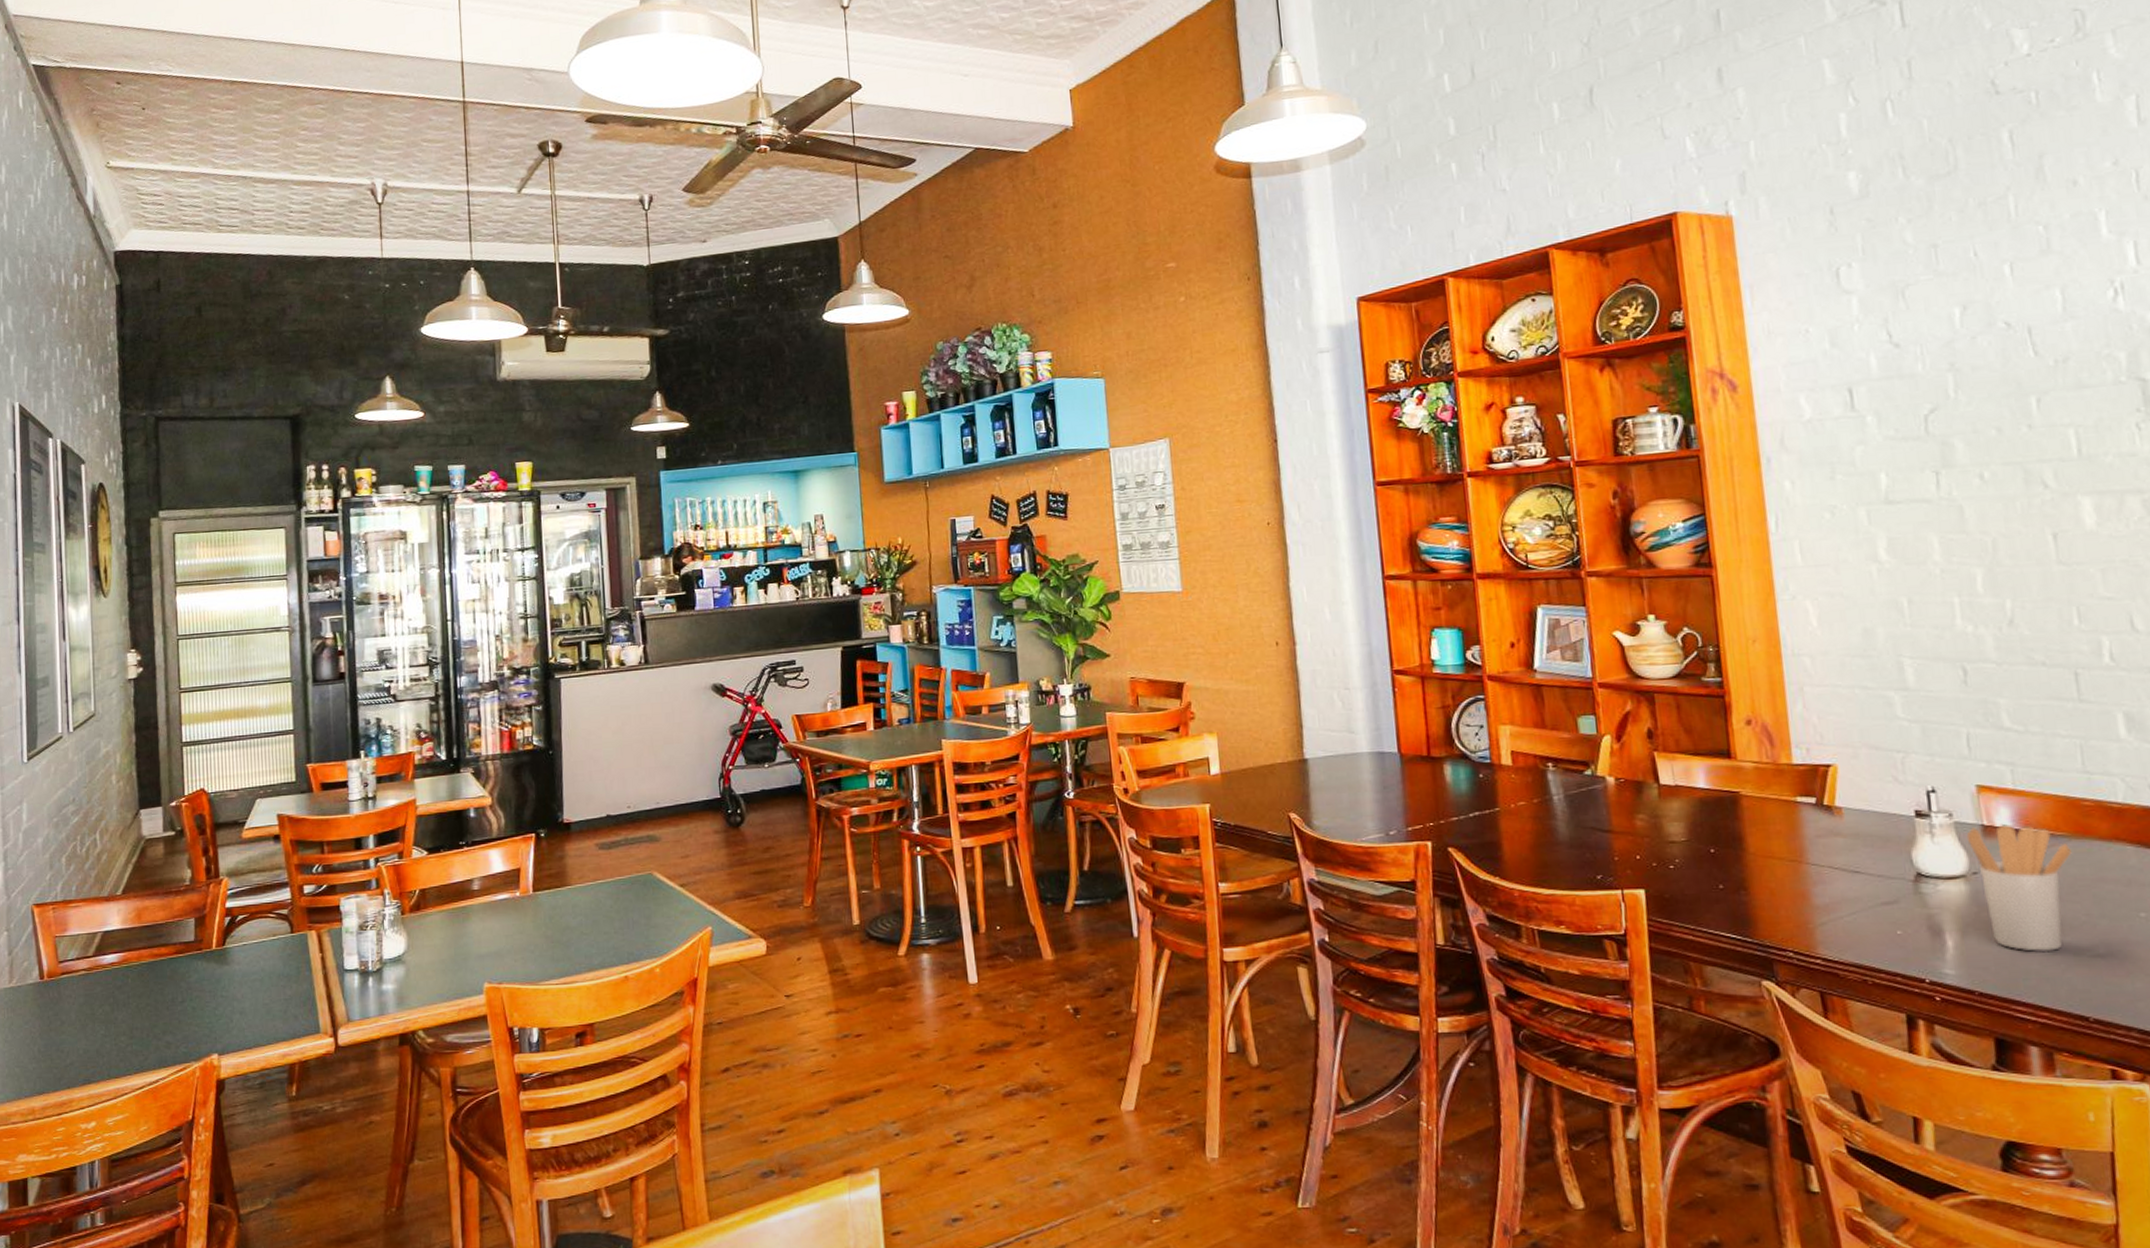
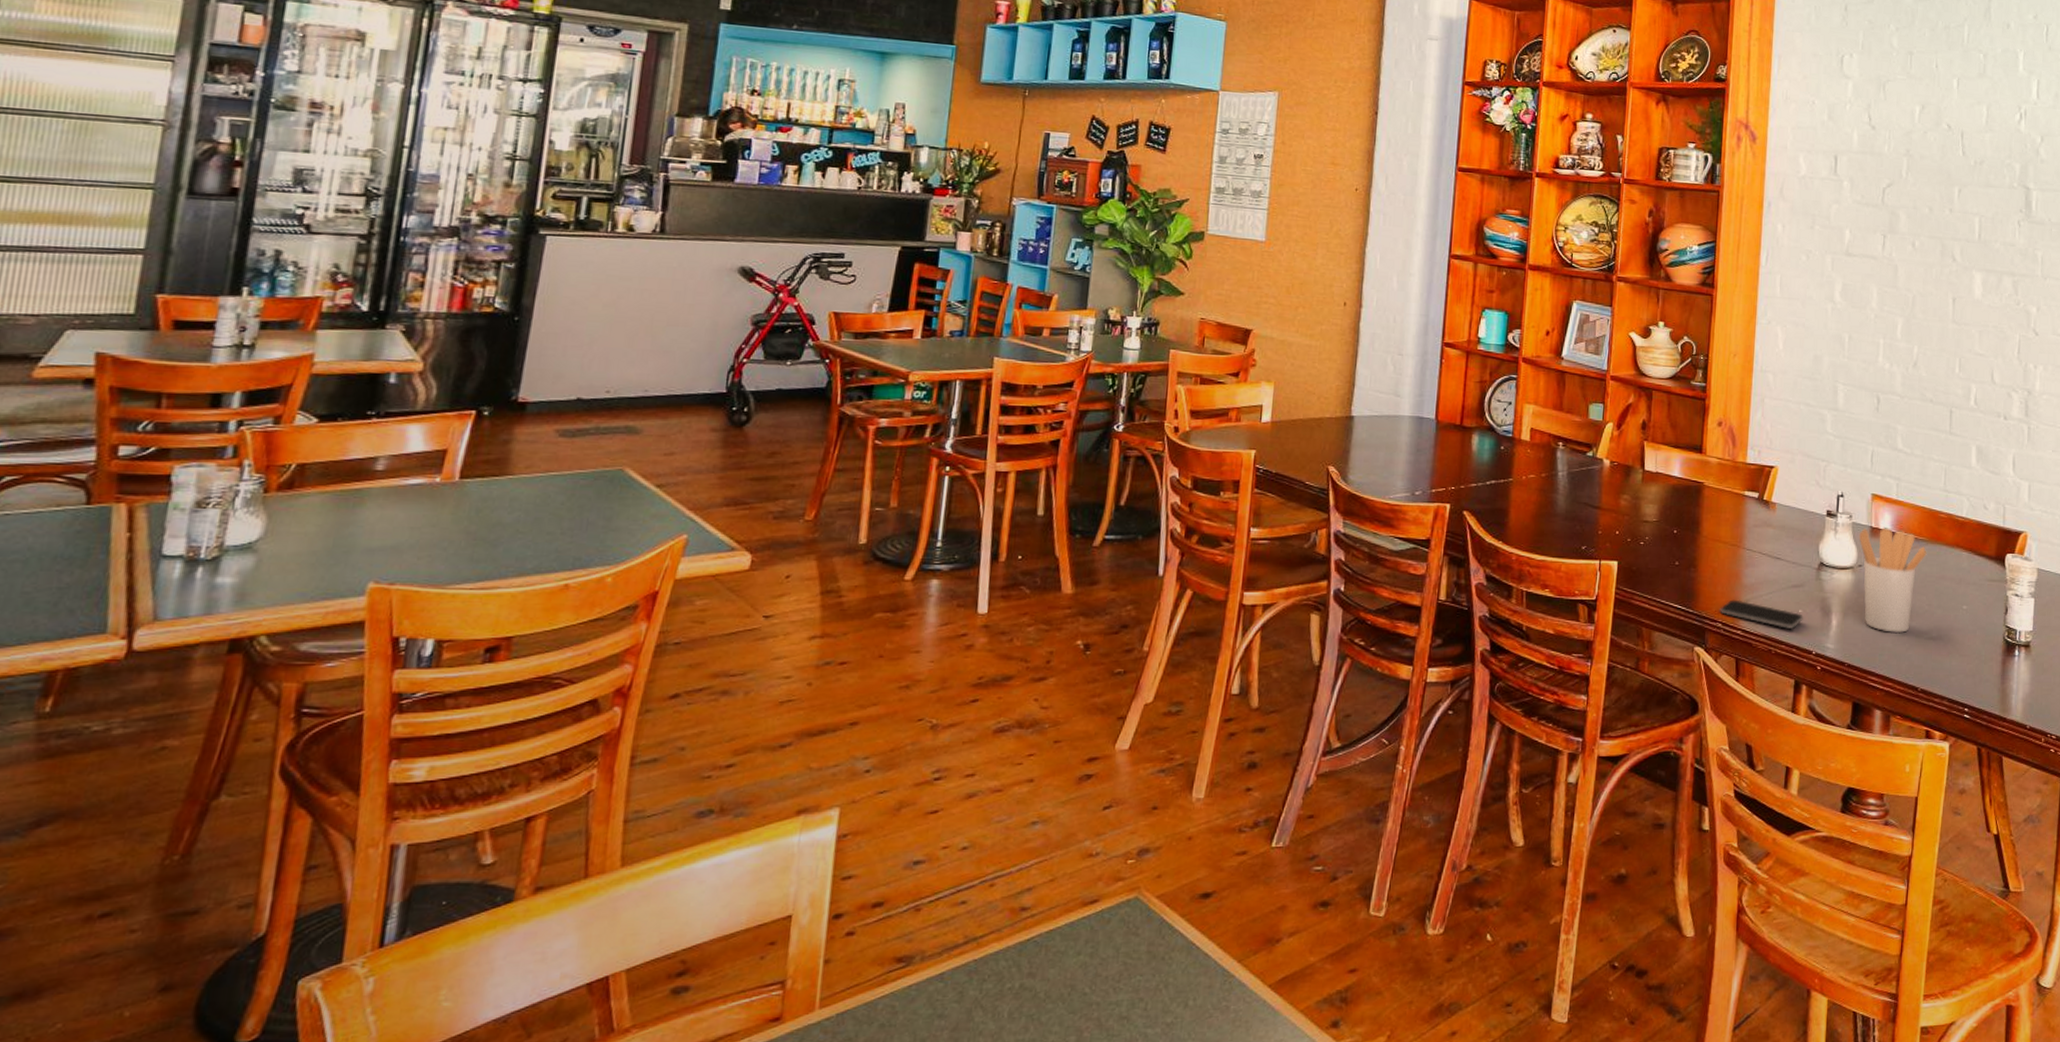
smartphone: none [1787,923,1905,955] -> present [1720,599,1803,630]

